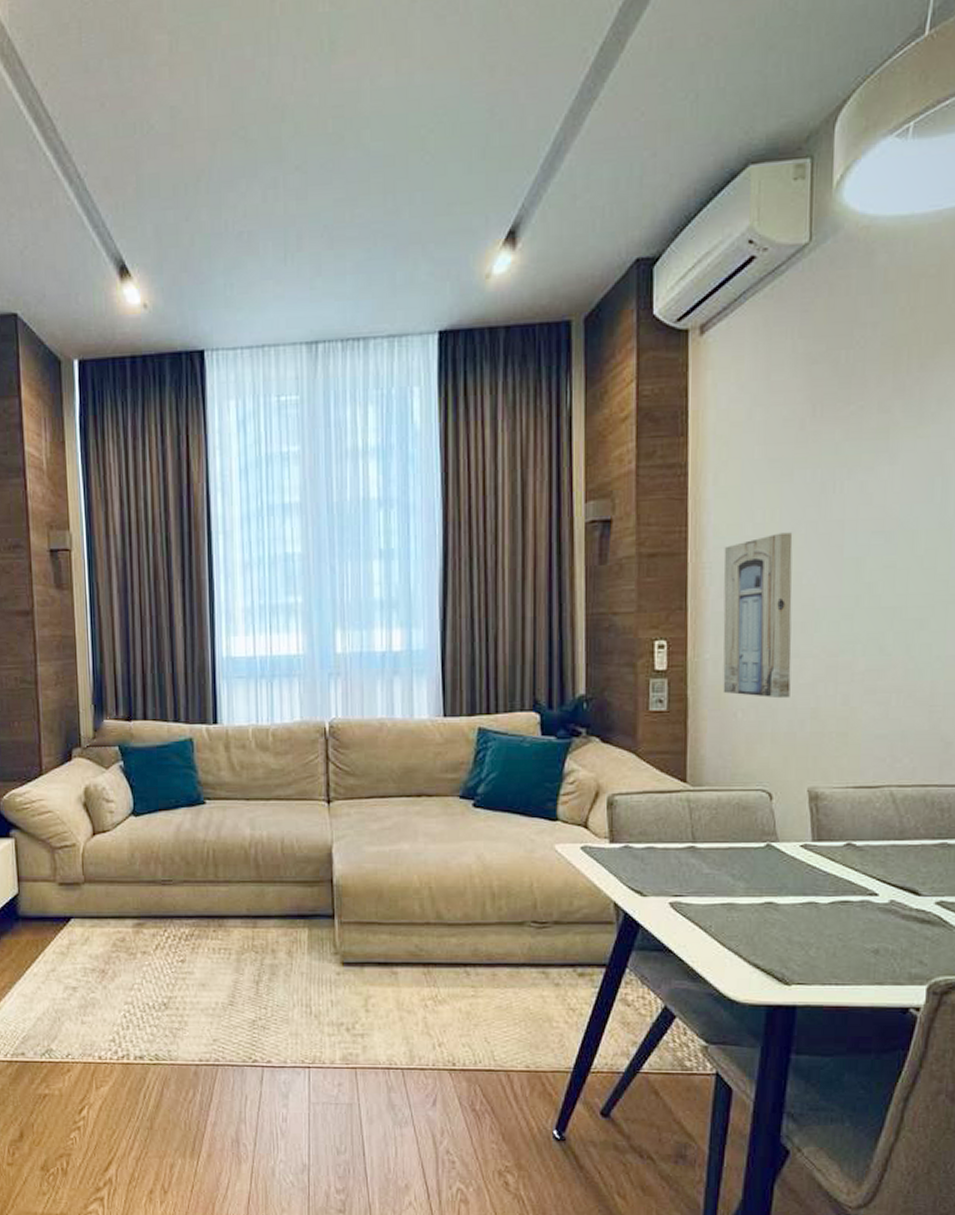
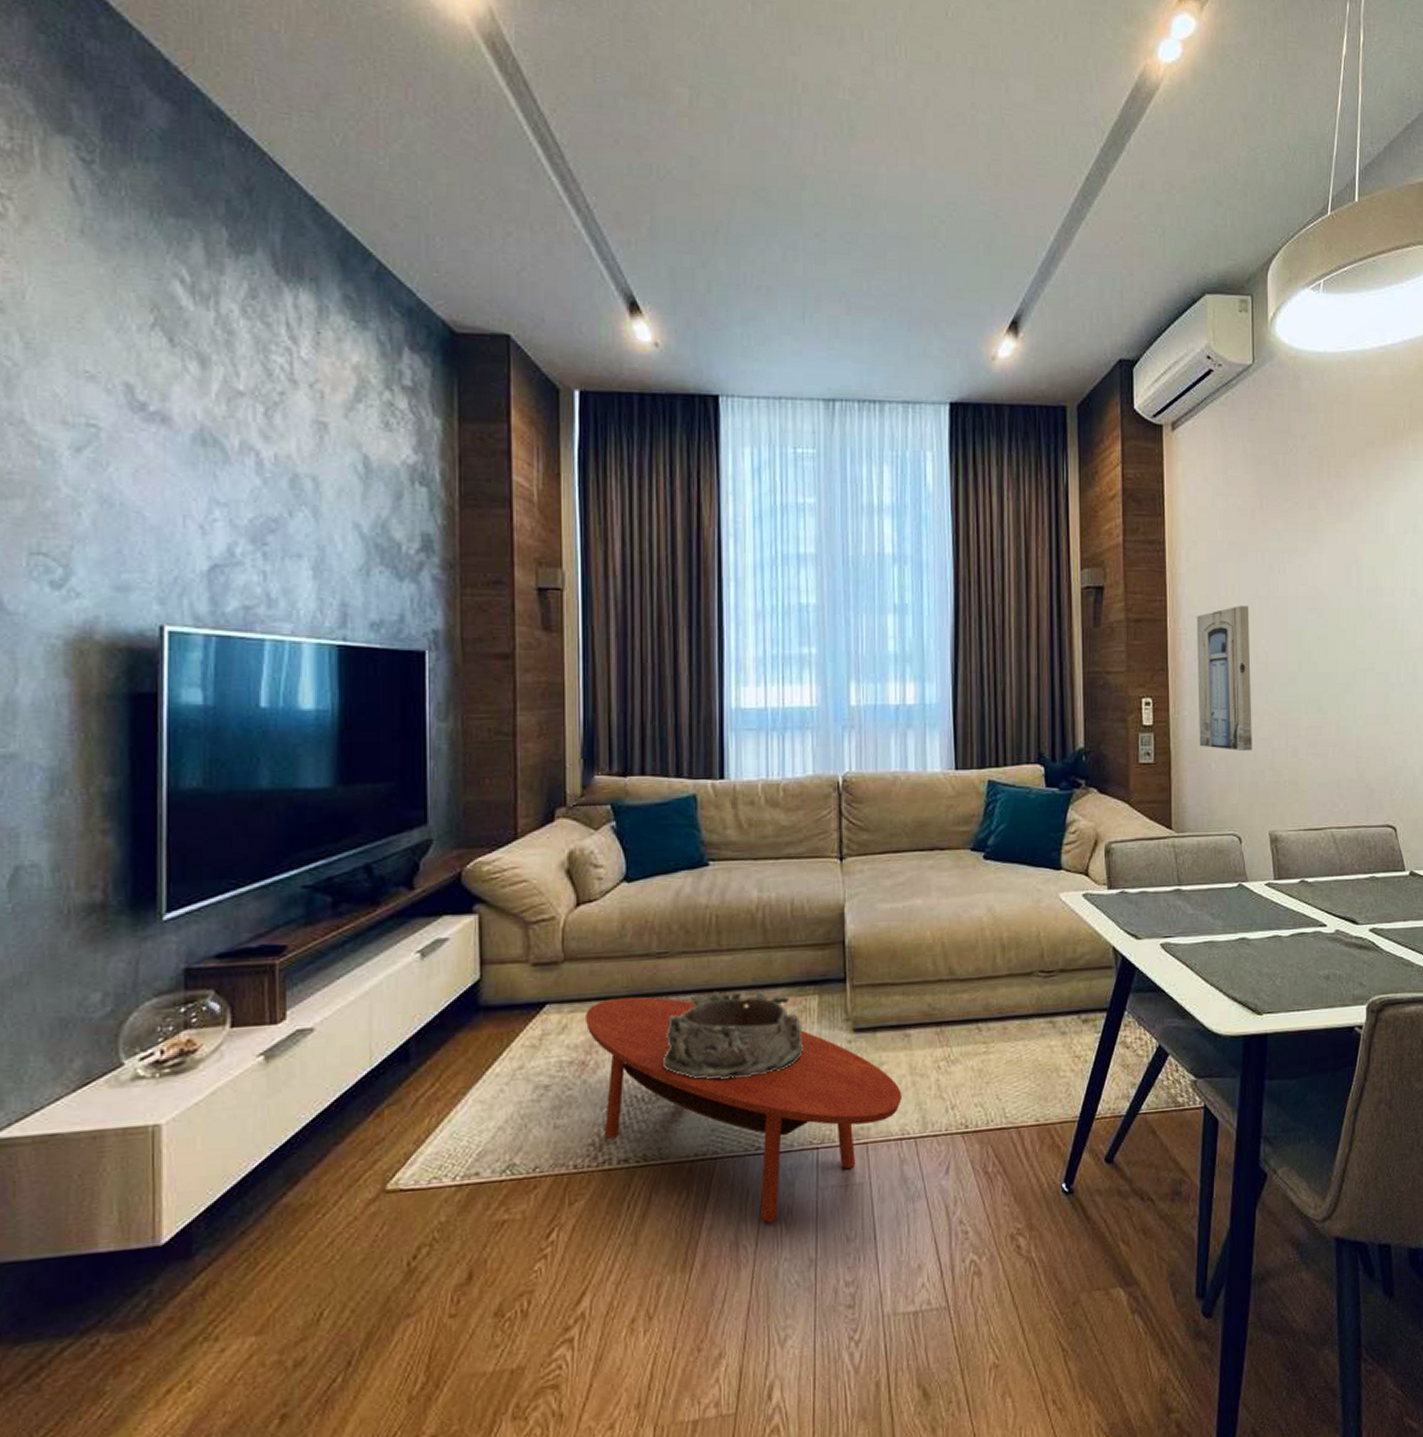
coffee table: none [103,917,389,1127] -> present [584,996,902,1223]
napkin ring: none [169,918,294,998] -> present [662,991,803,1080]

